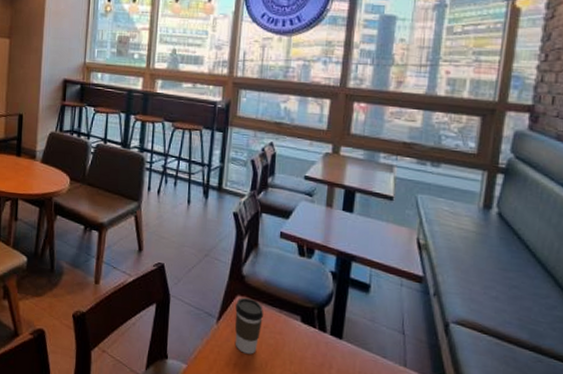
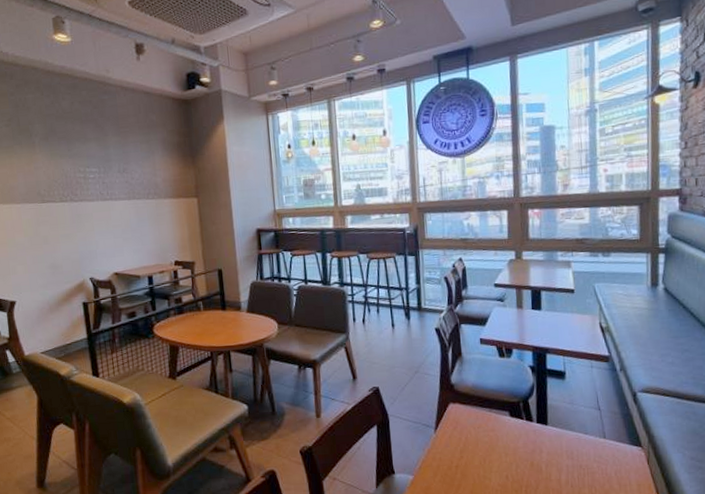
coffee cup: present [234,297,264,354] -> none [449,403,476,455]

